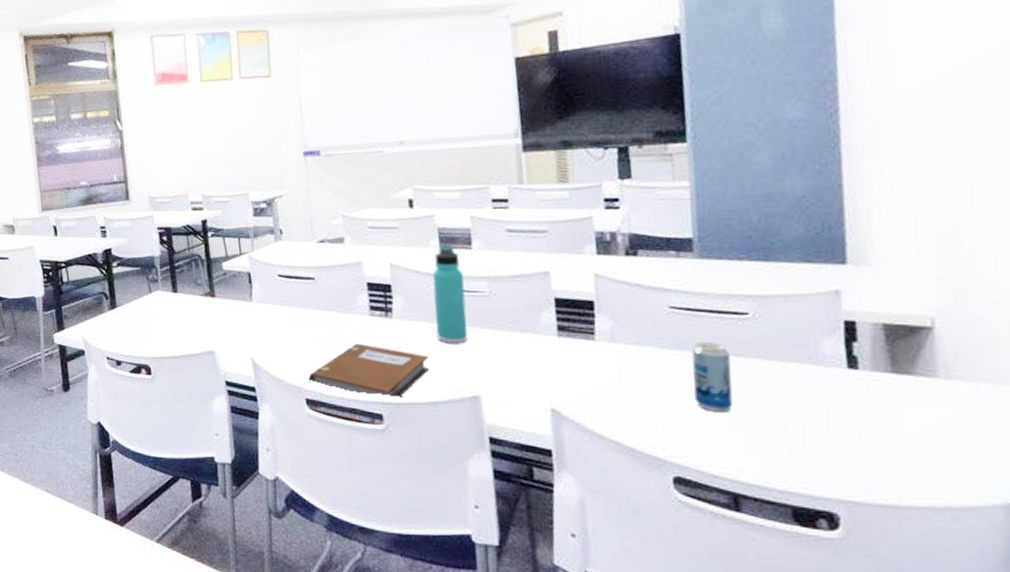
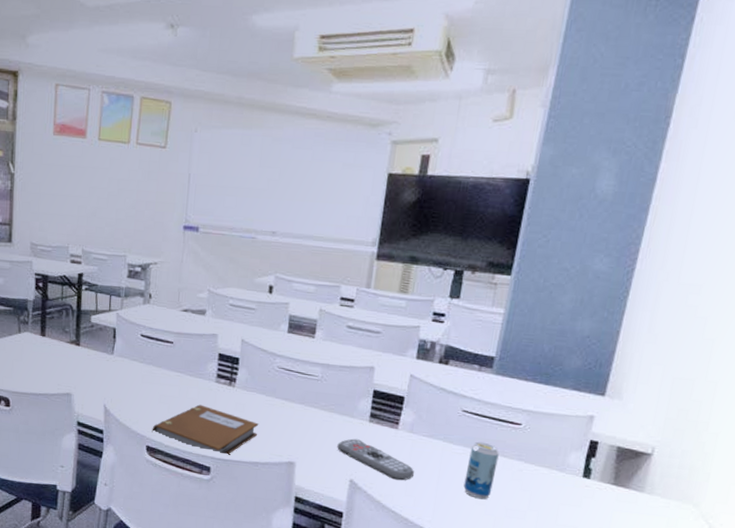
thermos bottle: present [432,245,468,343] -> none [269,331,303,417]
remote control: none [526,358,628,402] -> present [337,438,414,481]

